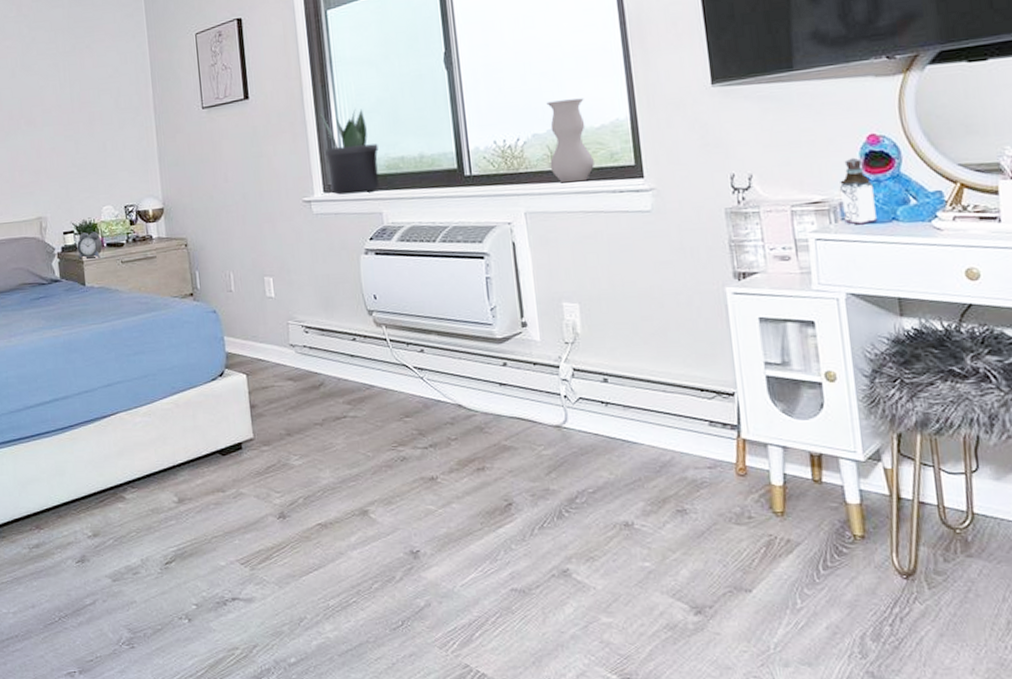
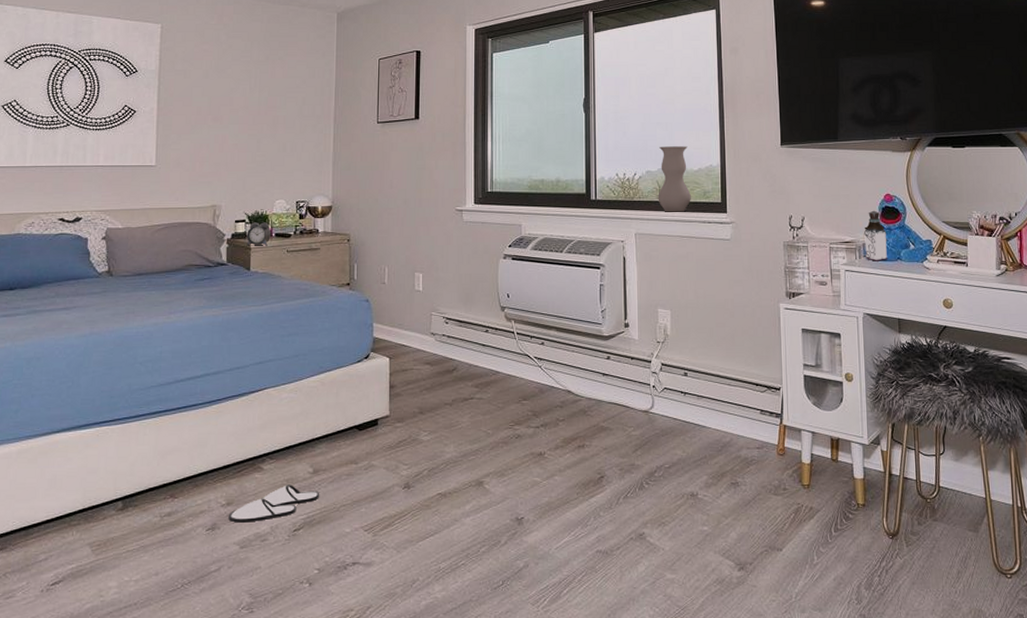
slippers: none [96,515,189,555] -> present [228,485,320,523]
planter: present [318,108,380,195] -> none [477,135,523,207]

